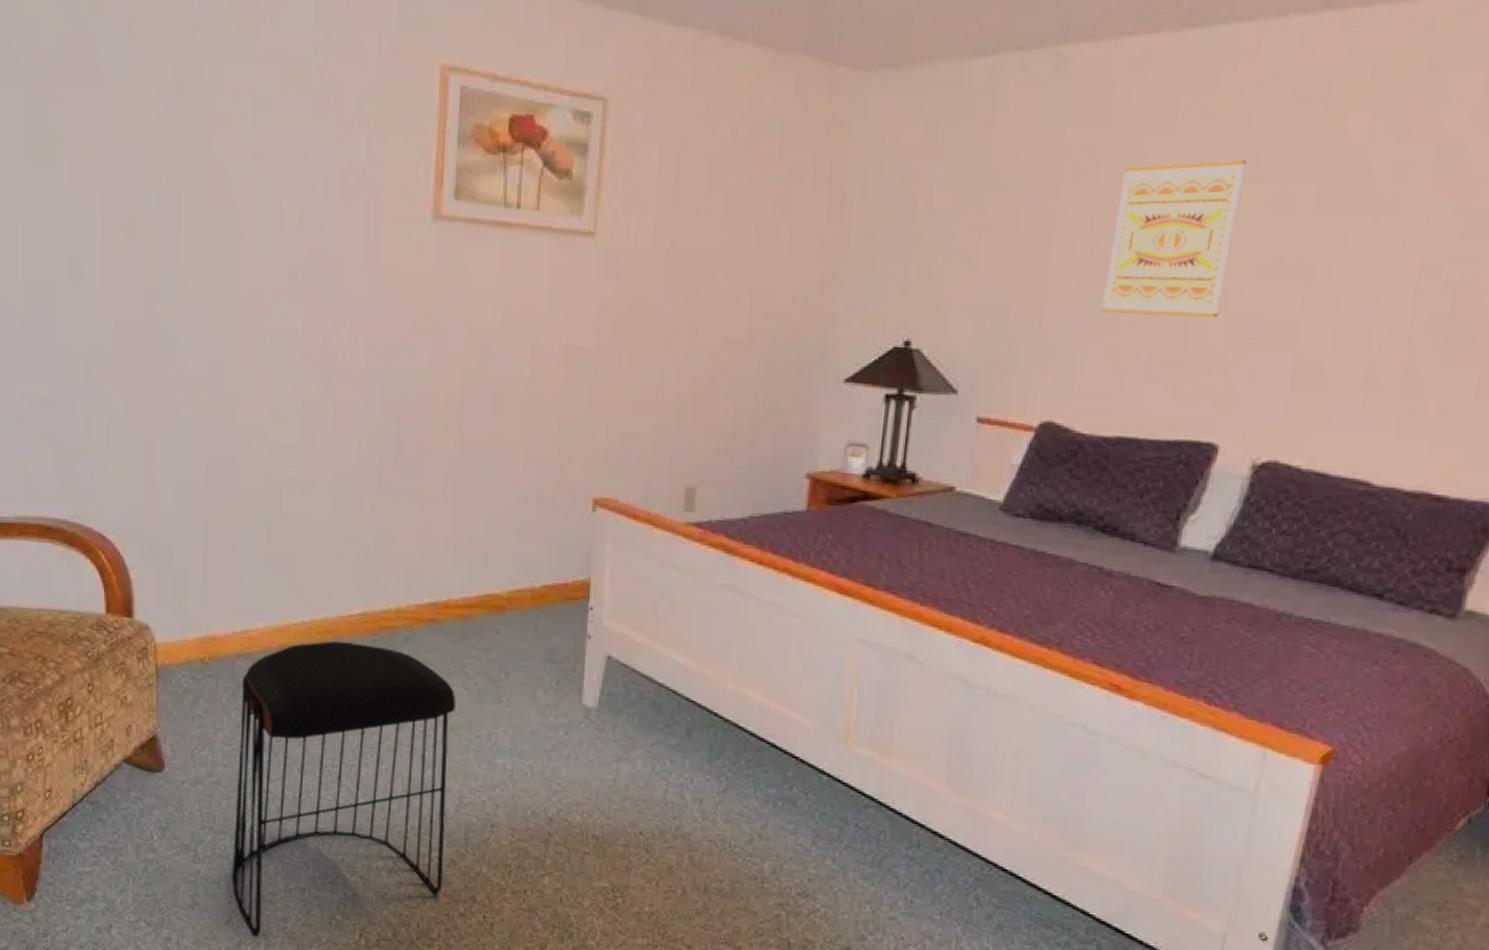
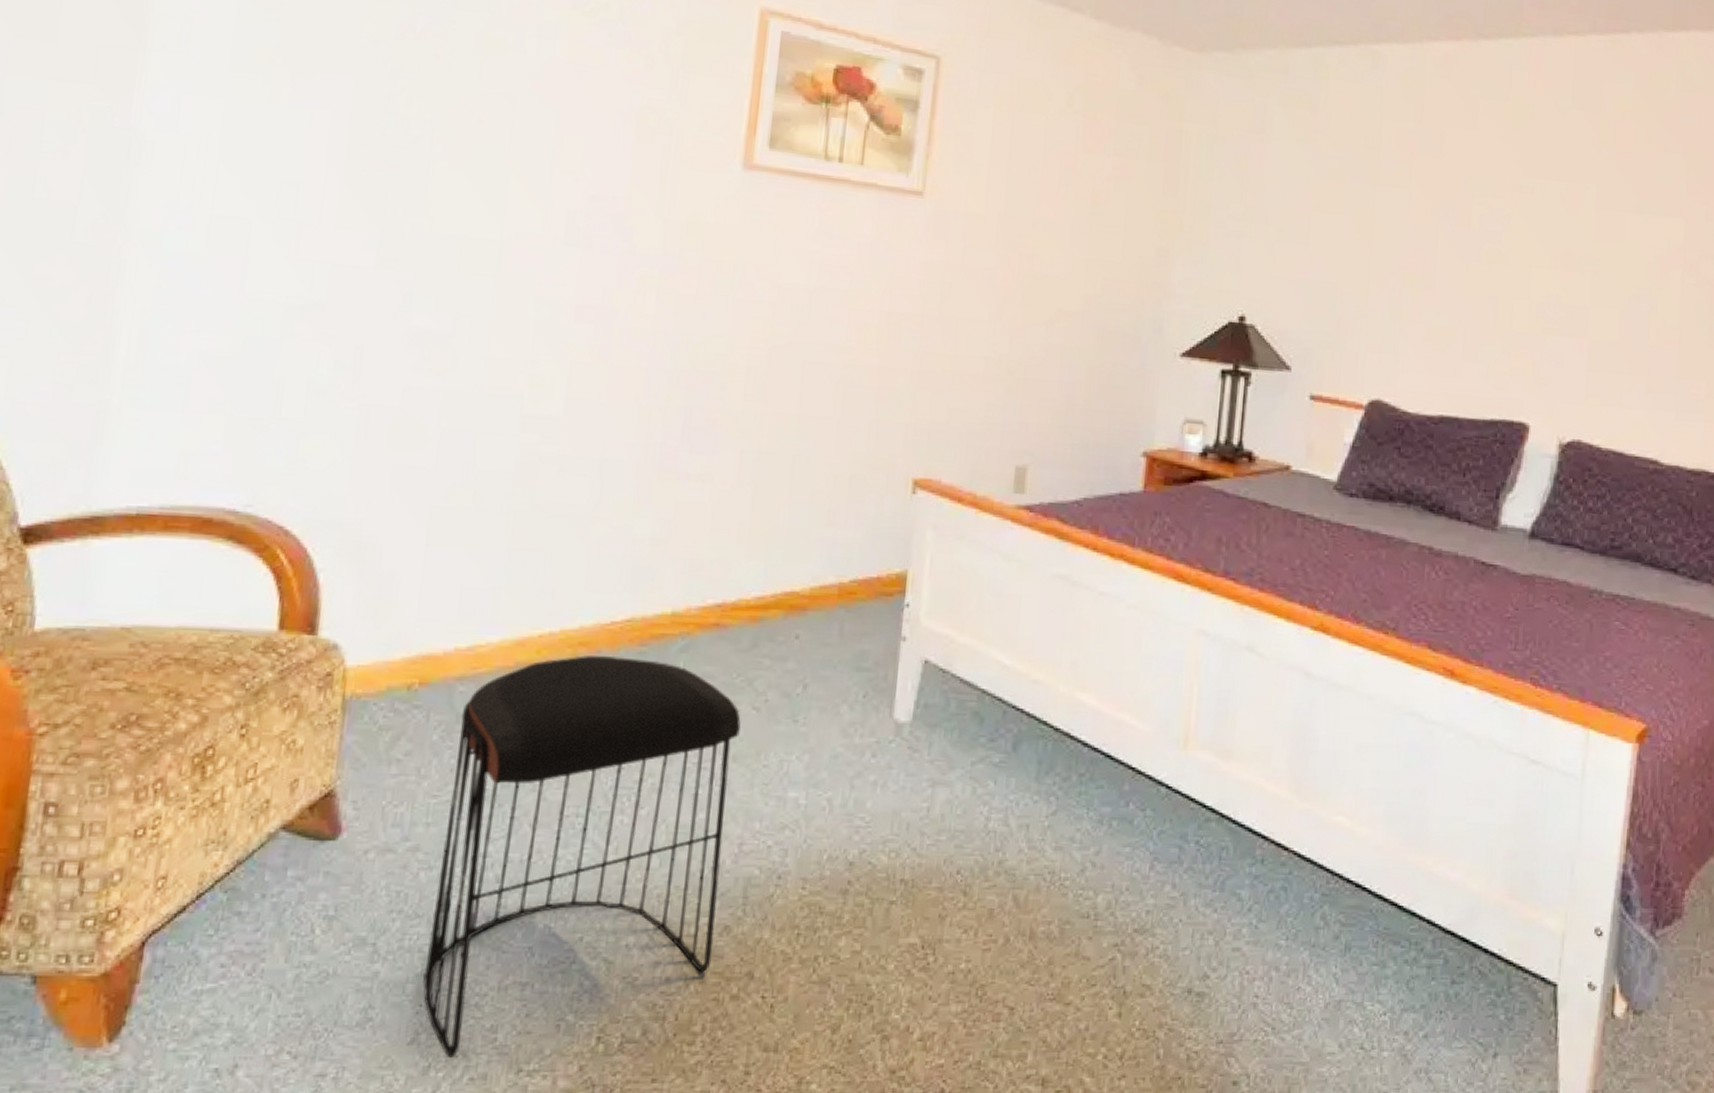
wall art: present [1101,160,1247,317] -> none [1420,158,1538,302]

